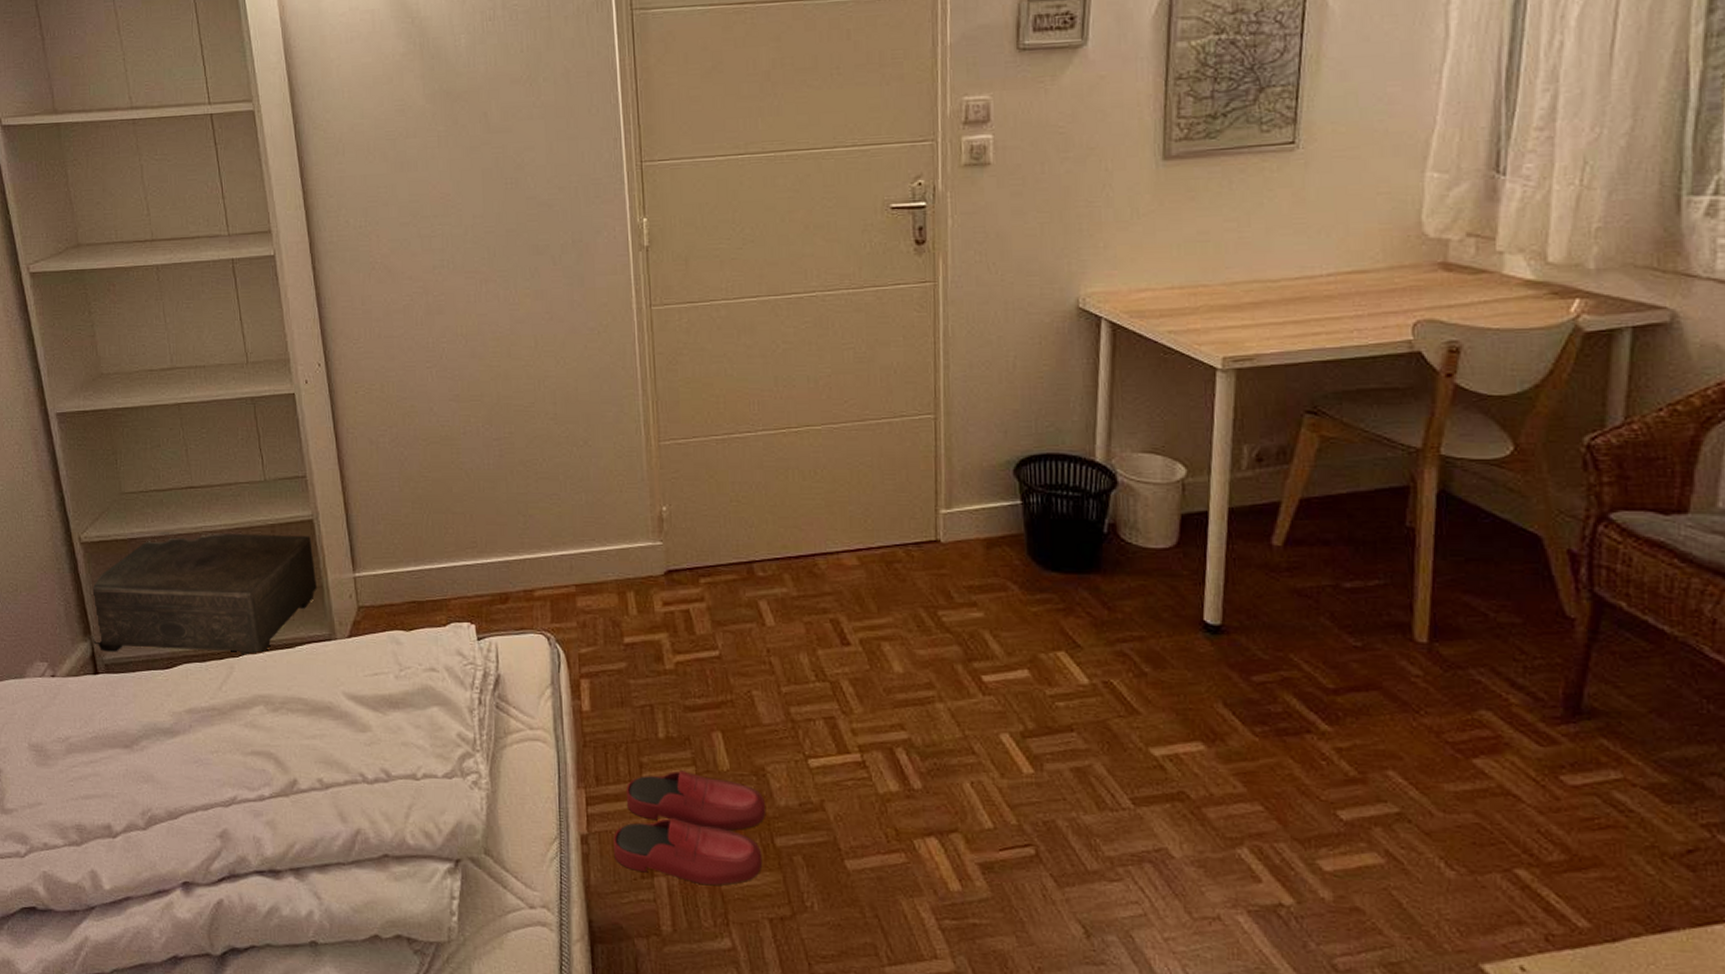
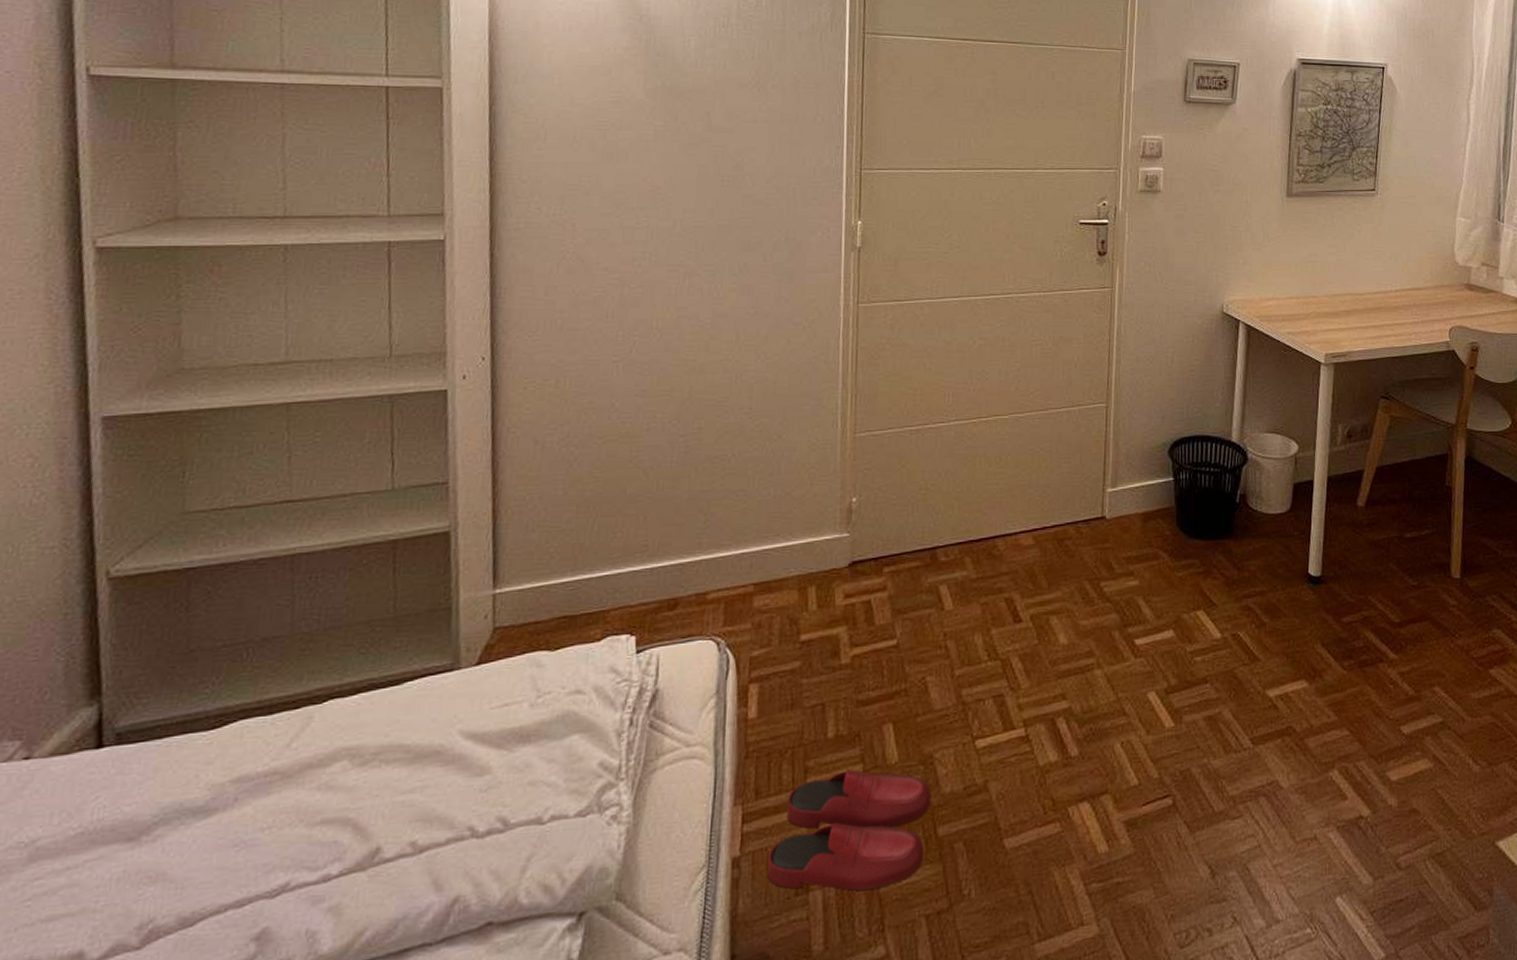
decorative box: present [92,532,317,658] -> none [102,550,445,716]

